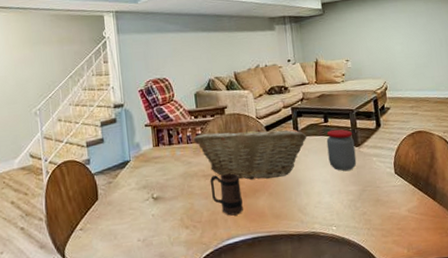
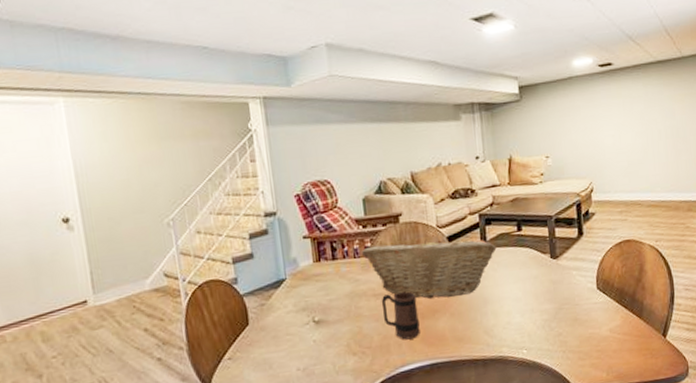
jar: present [326,129,357,171] -> none [519,238,554,287]

